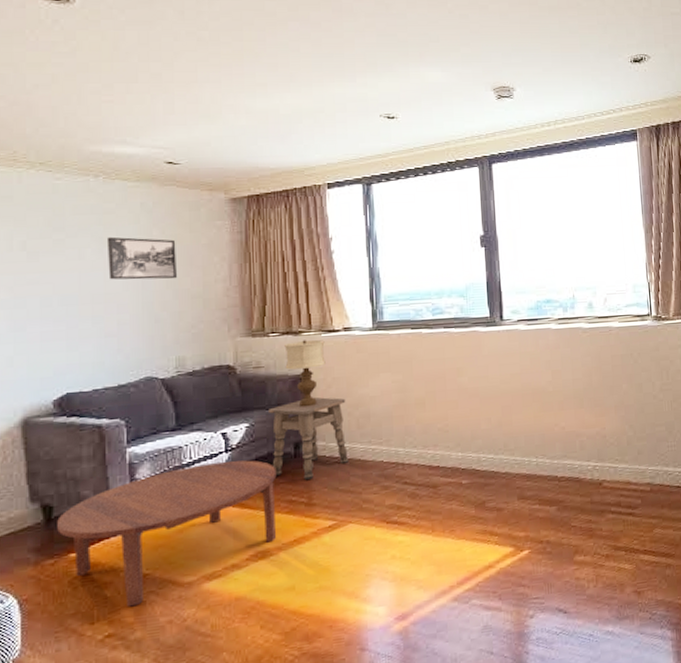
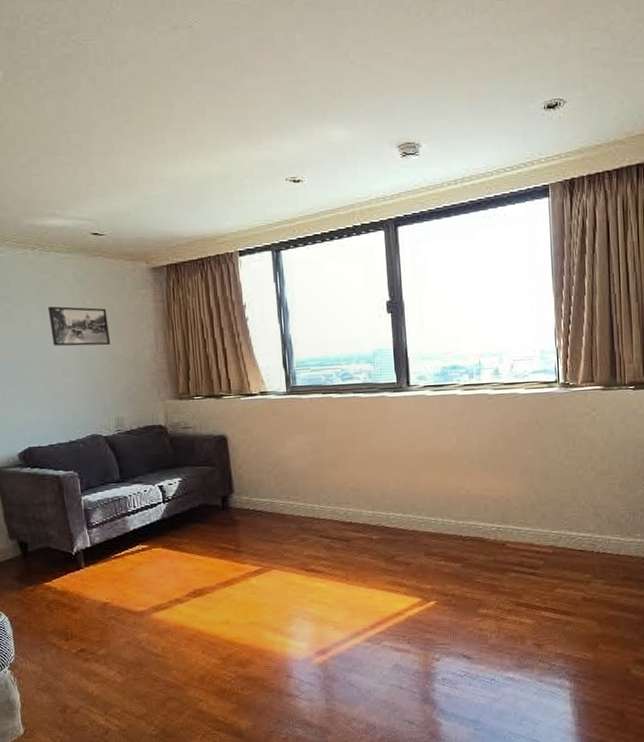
coffee table: present [57,460,277,607] -> none [32,510,210,629]
side table: present [269,397,349,481] -> none [198,456,271,531]
table lamp: present [284,340,326,408] -> none [208,403,245,465]

